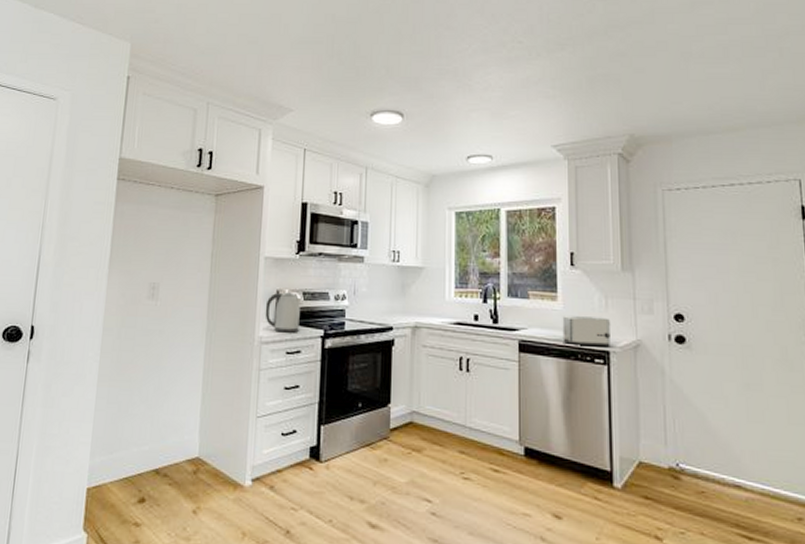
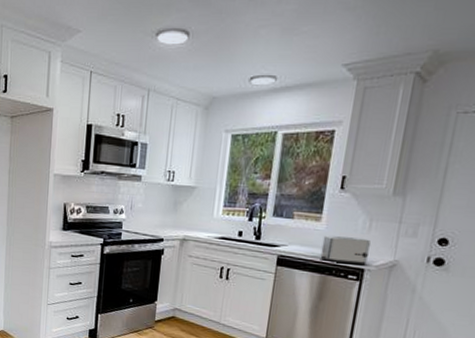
kettle: present [265,292,302,333] -> none [54,205,85,240]

